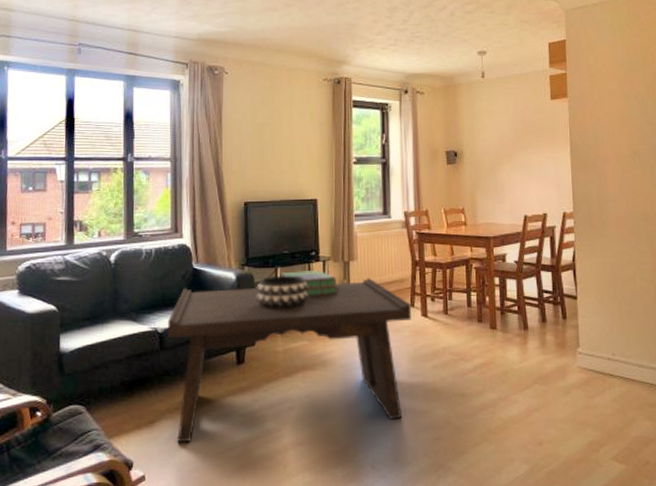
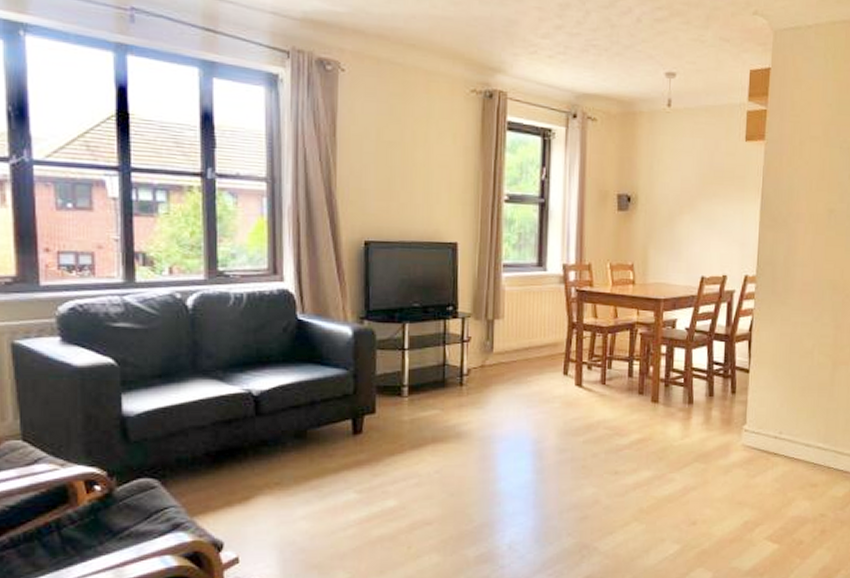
coffee table: present [168,278,411,443] -> none [265,340,564,522]
decorative bowl: present [256,275,308,309] -> none [378,332,443,373]
stack of books: present [281,269,339,296] -> none [409,327,480,358]

